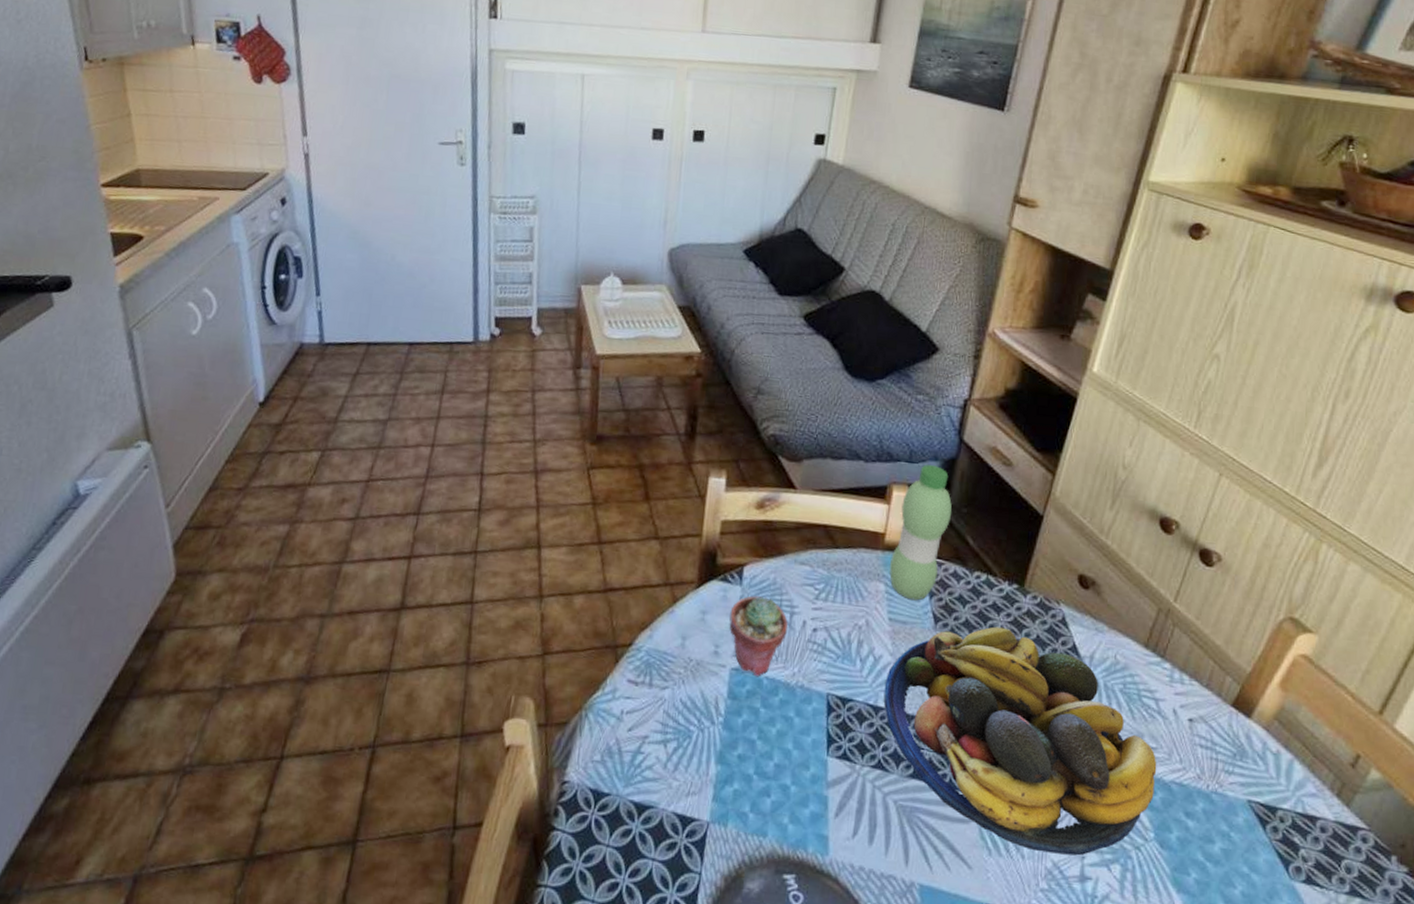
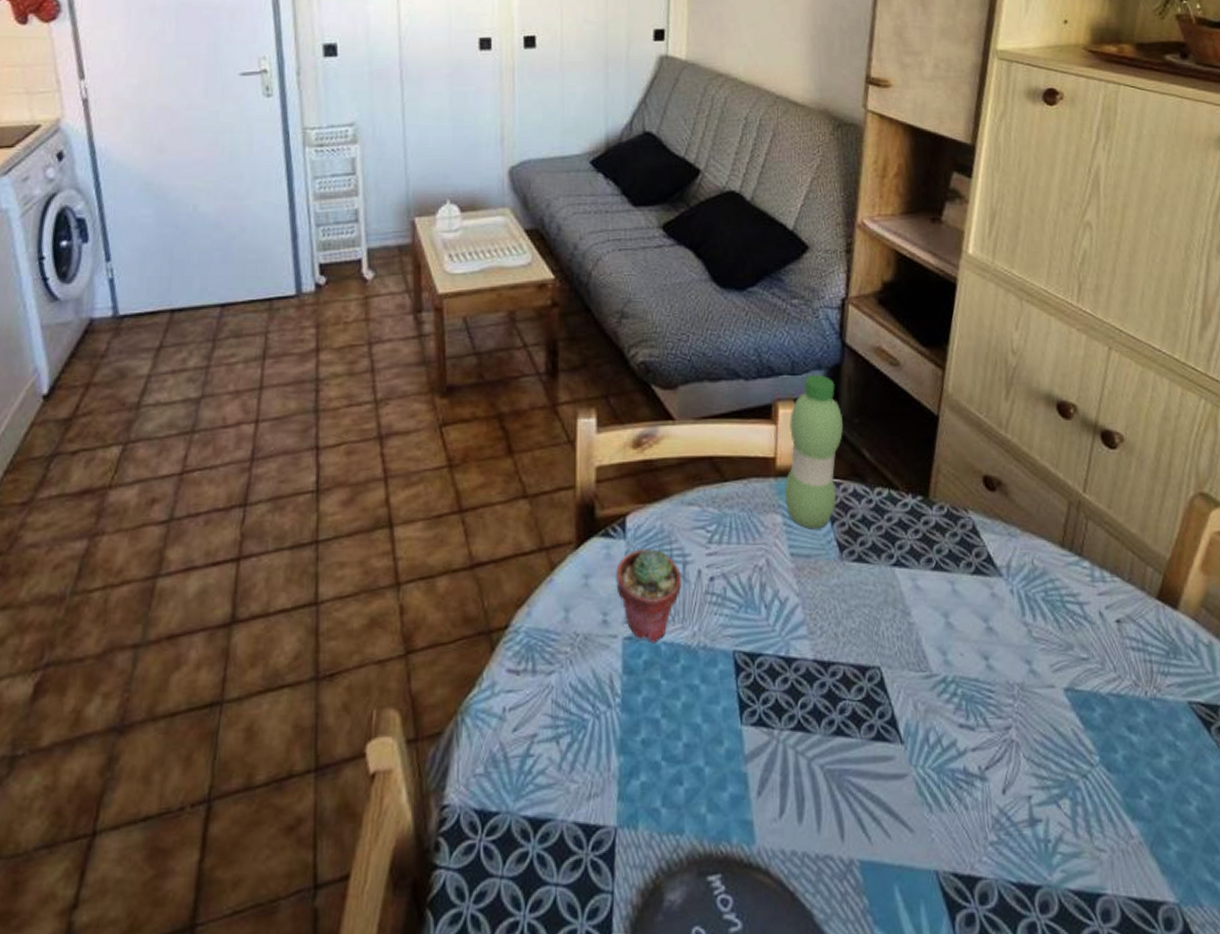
fruit bowl: present [884,626,1157,856] -> none [794,546,1093,799]

